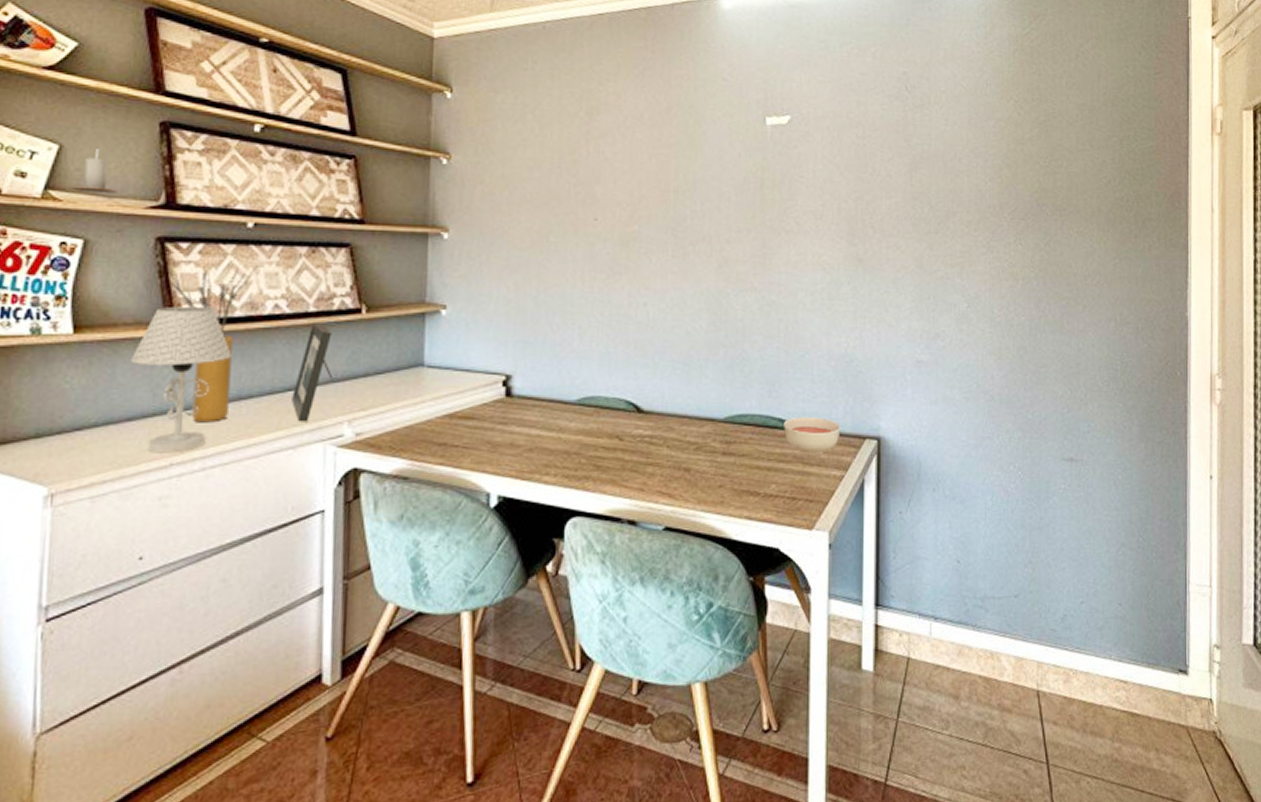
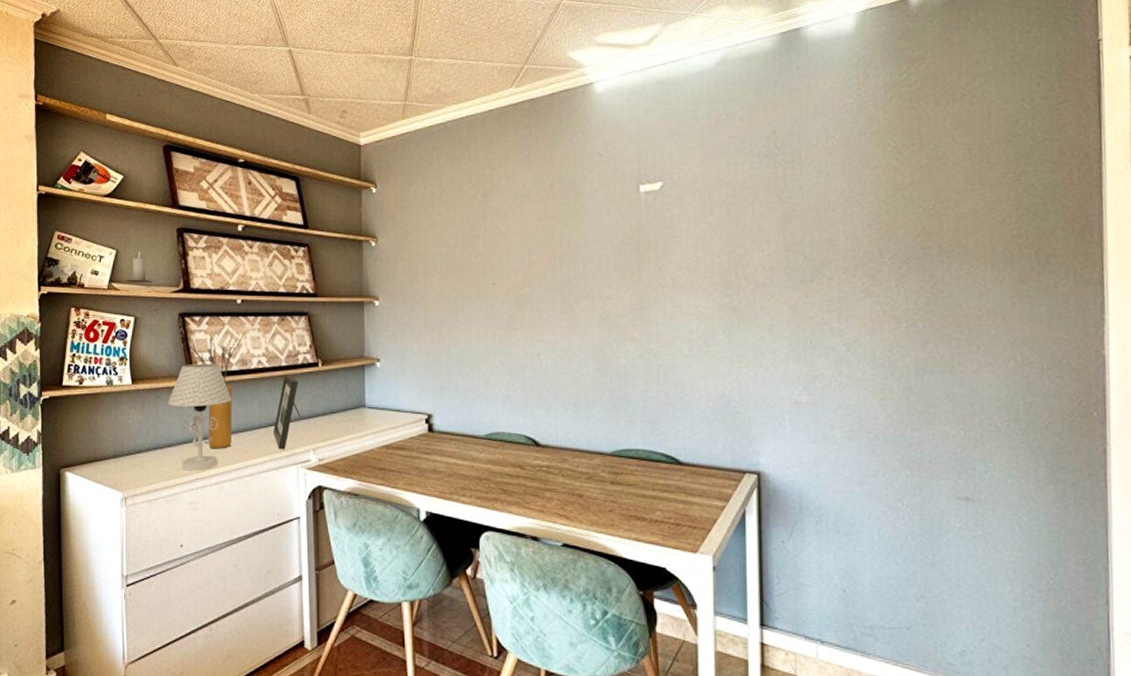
bowl: present [782,416,841,455] -> none [665,451,721,487]

